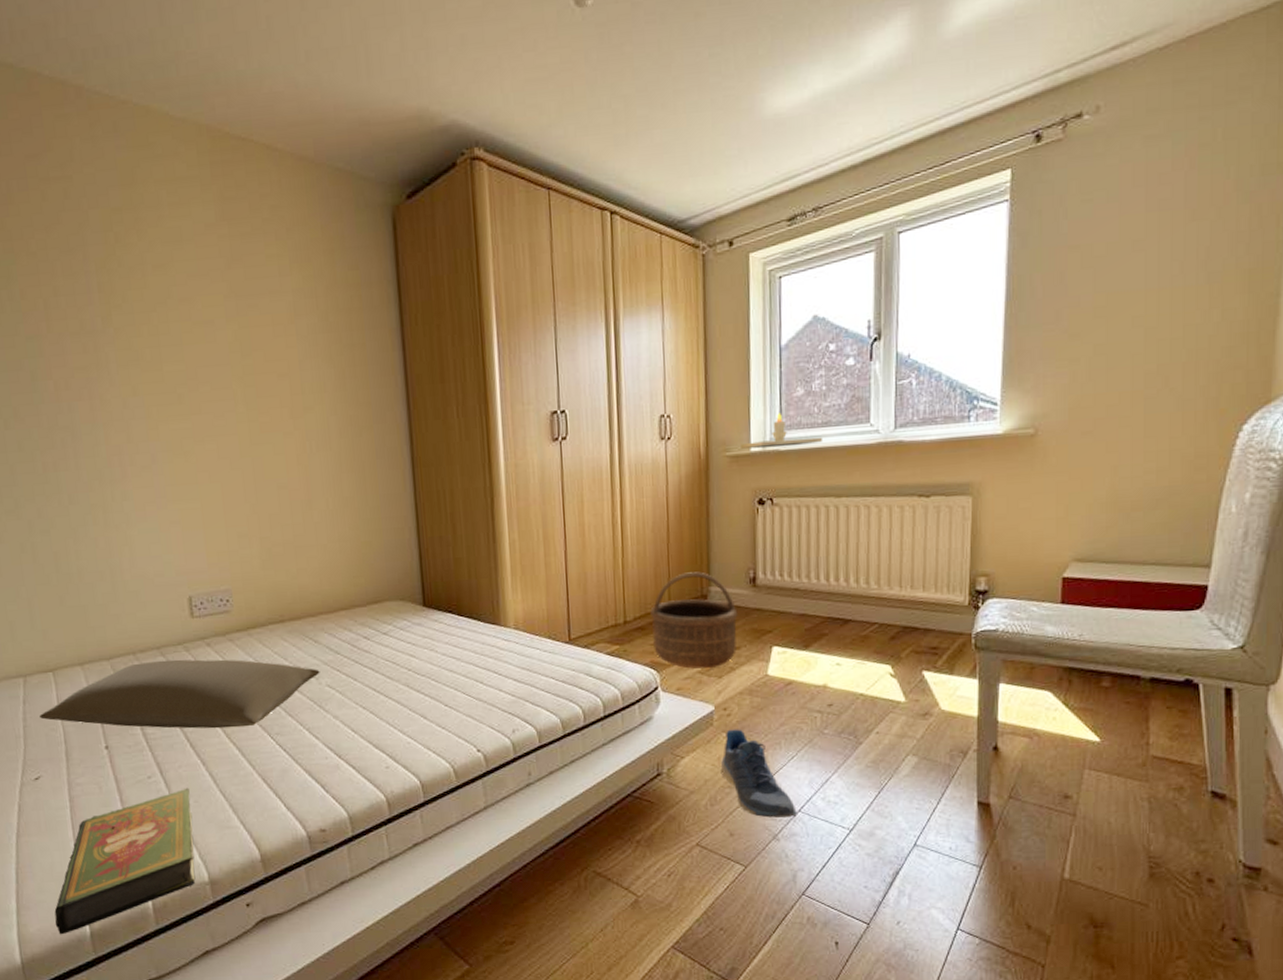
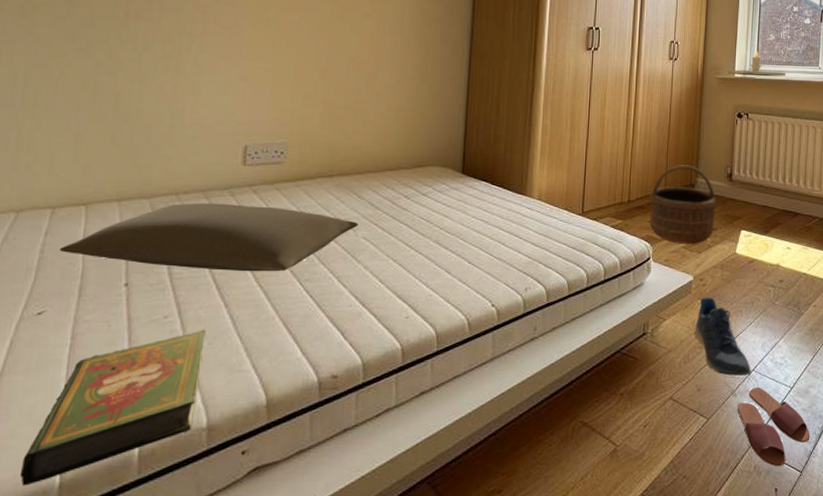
slippers: none [781,829,878,918] -> present [737,387,810,467]

